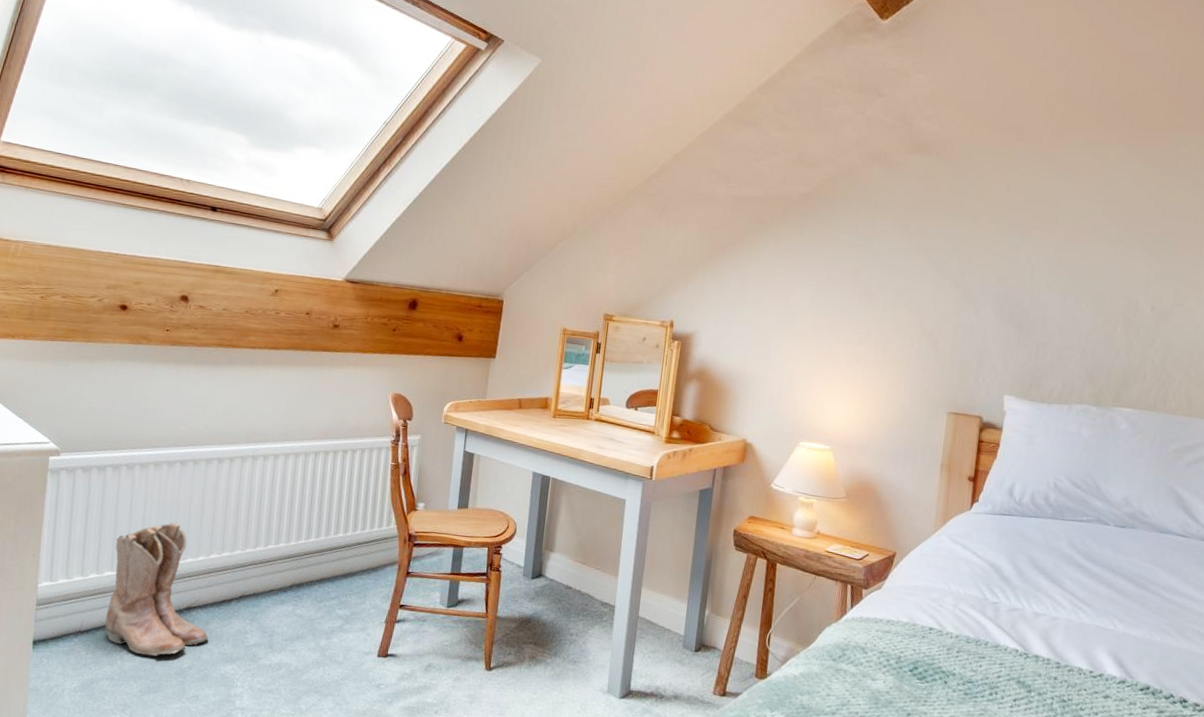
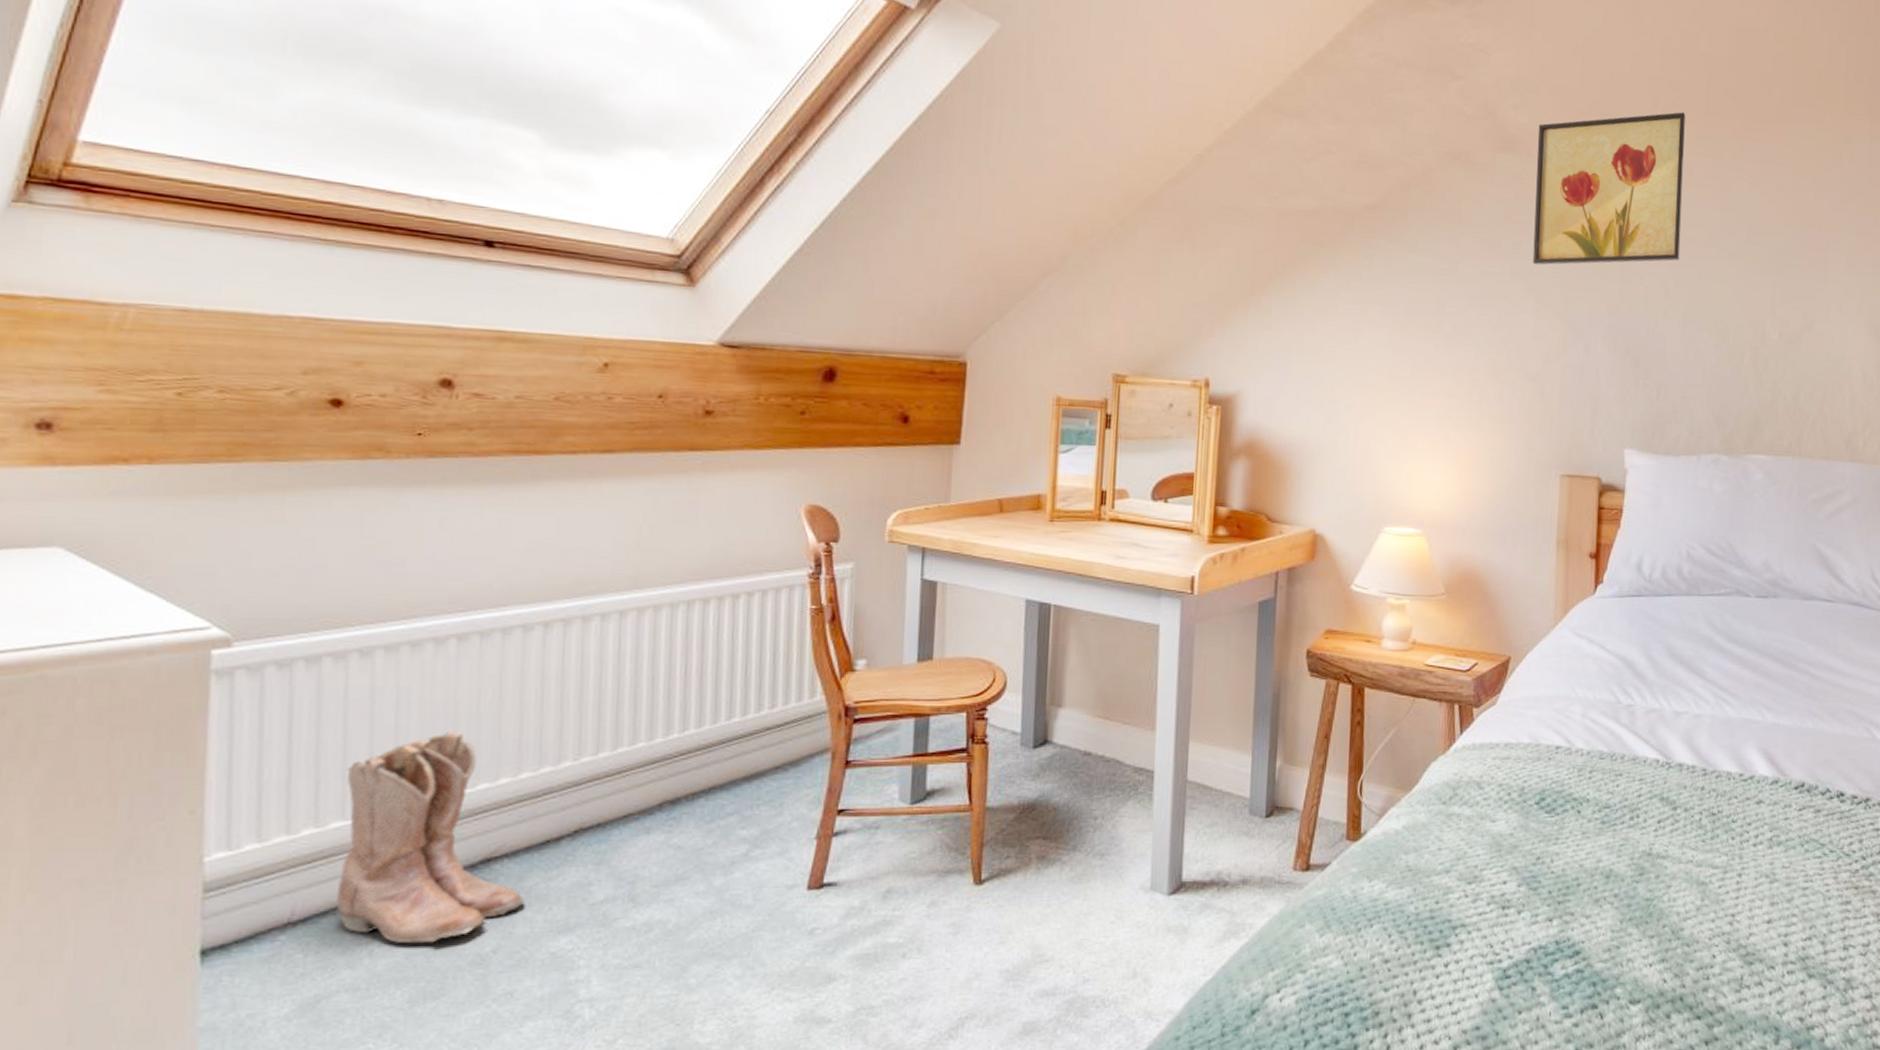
wall art: none [935,122,1077,245] -> present [1532,112,1685,265]

